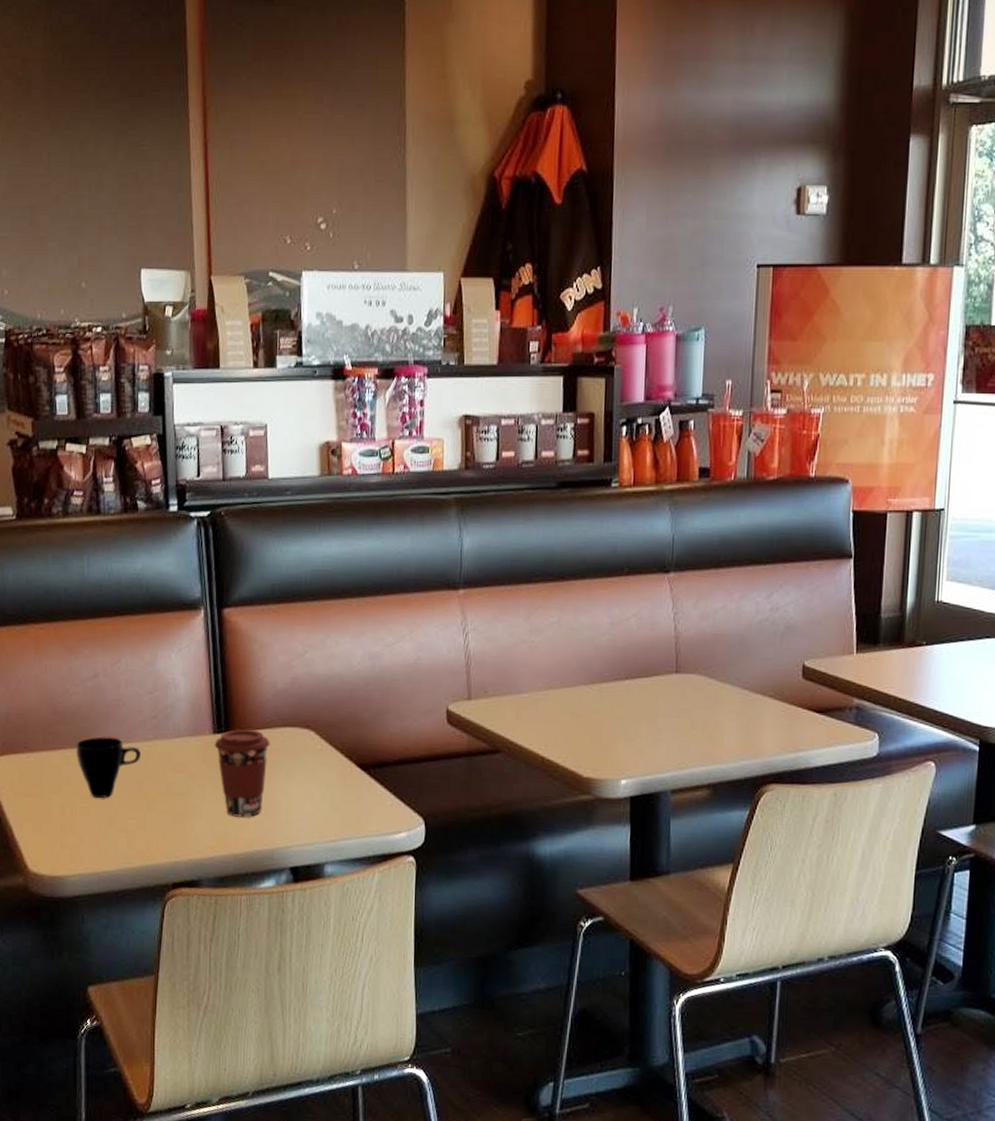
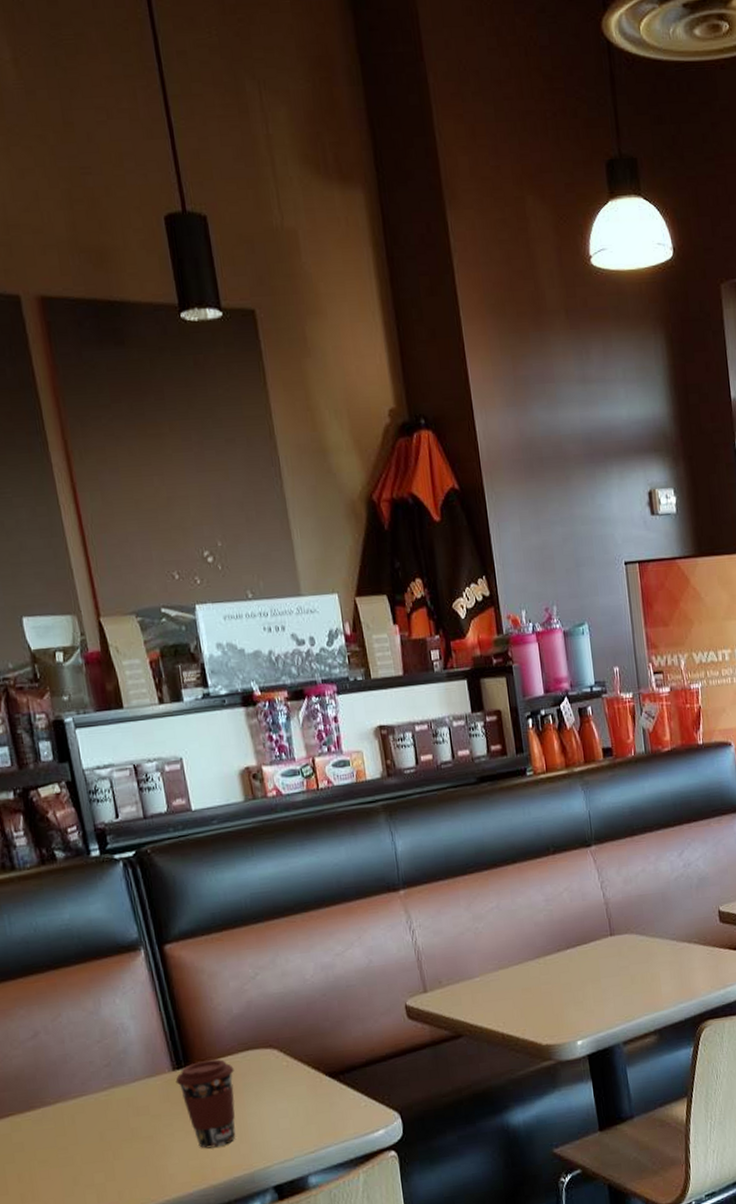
cup: present [76,737,141,799] -> none [24,1093,98,1160]

